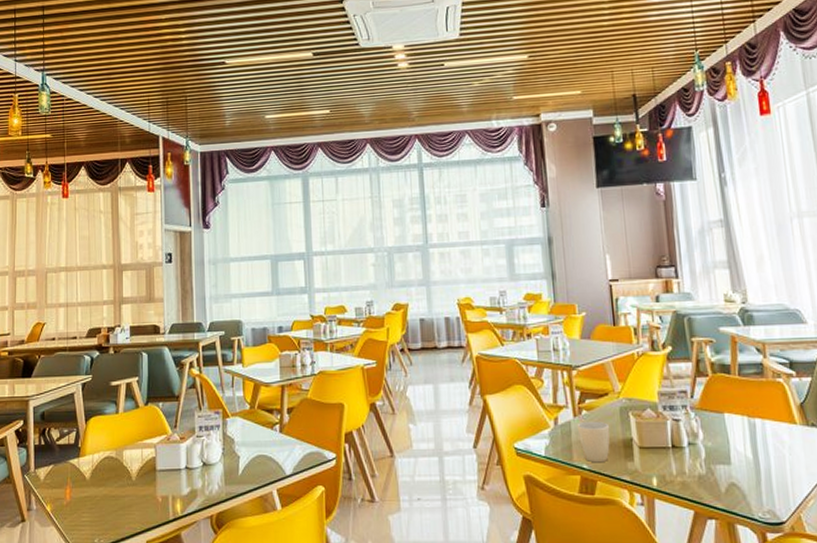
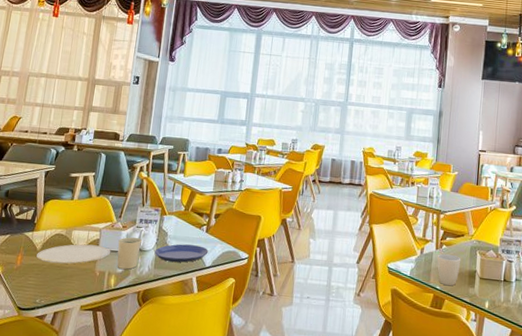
plate: none [87,465,171,494] -> present [36,244,111,264]
cup: none [178,450,205,490] -> present [117,237,142,269]
plate: none [222,450,286,475] -> present [154,244,208,263]

